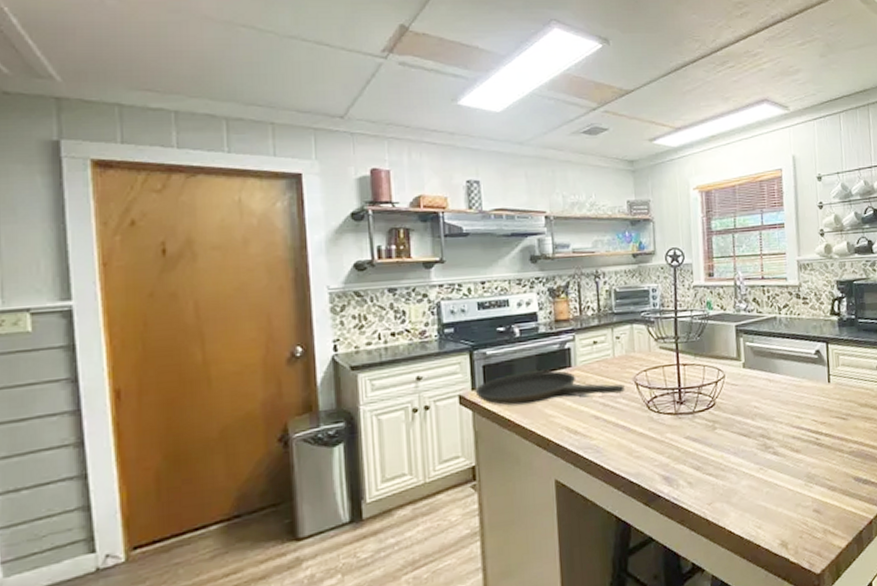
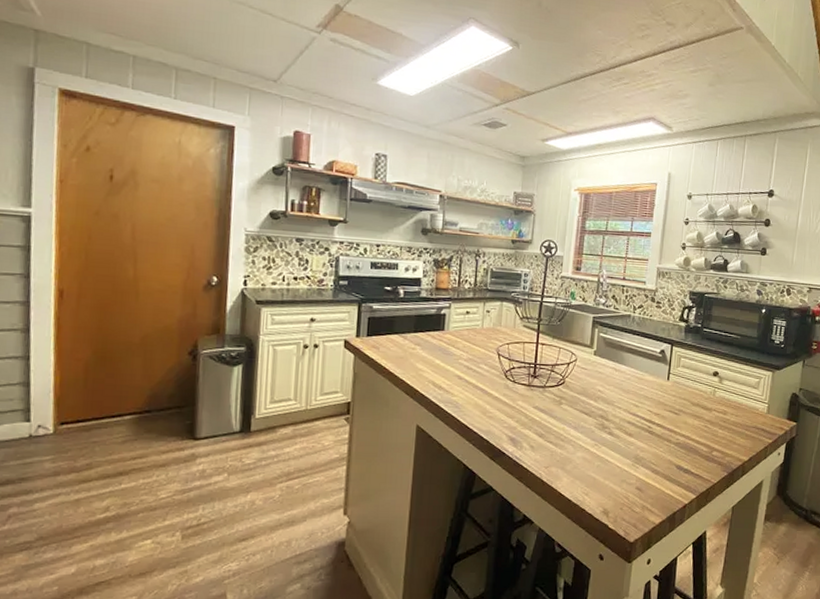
frying pan: present [475,370,625,405] -> none [358,328,488,360]

